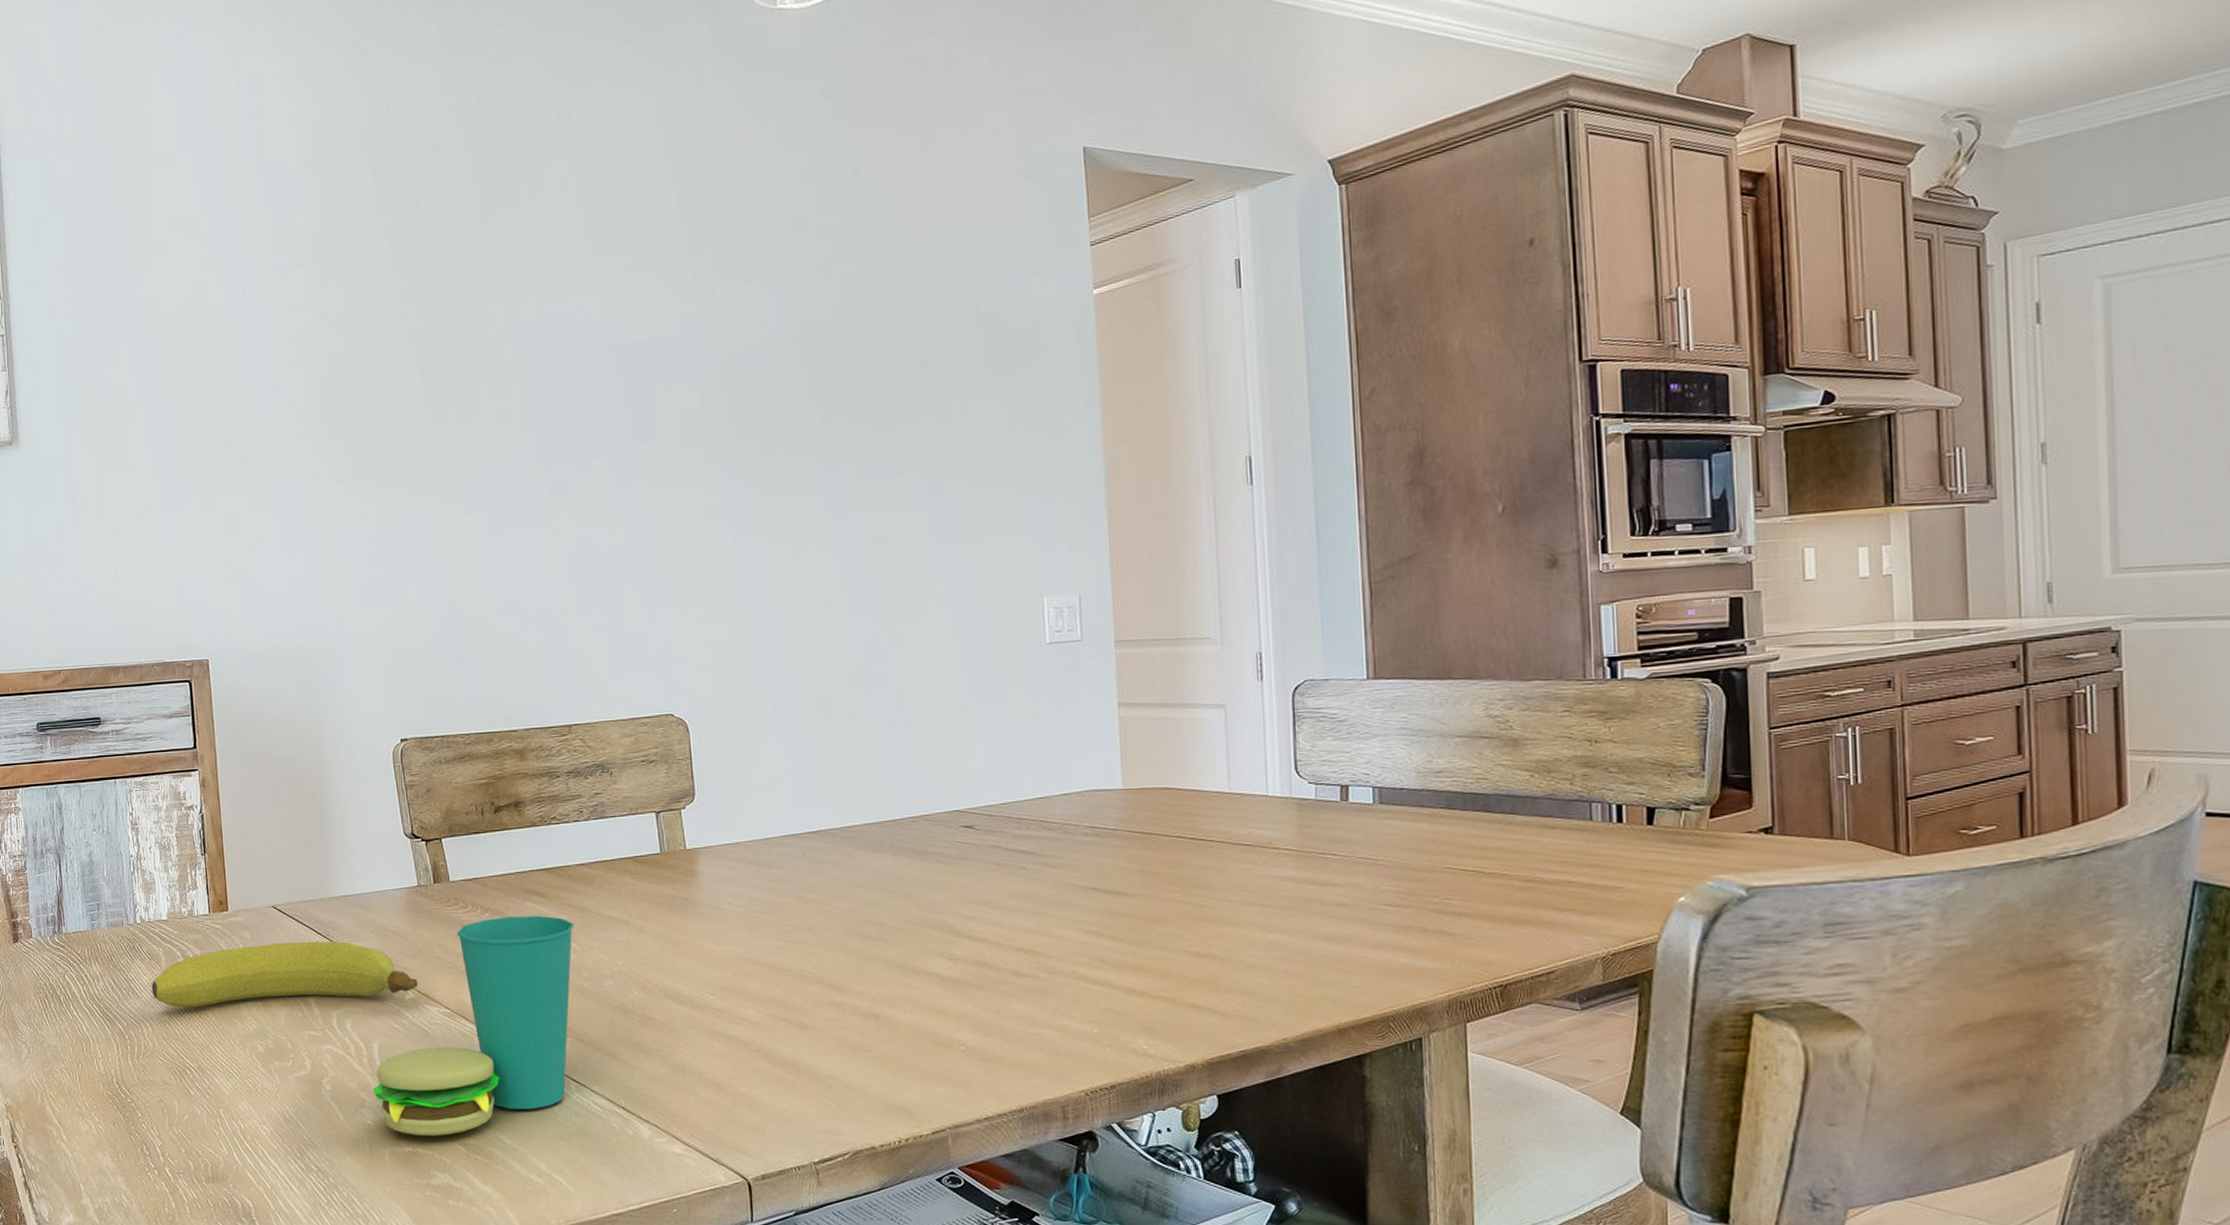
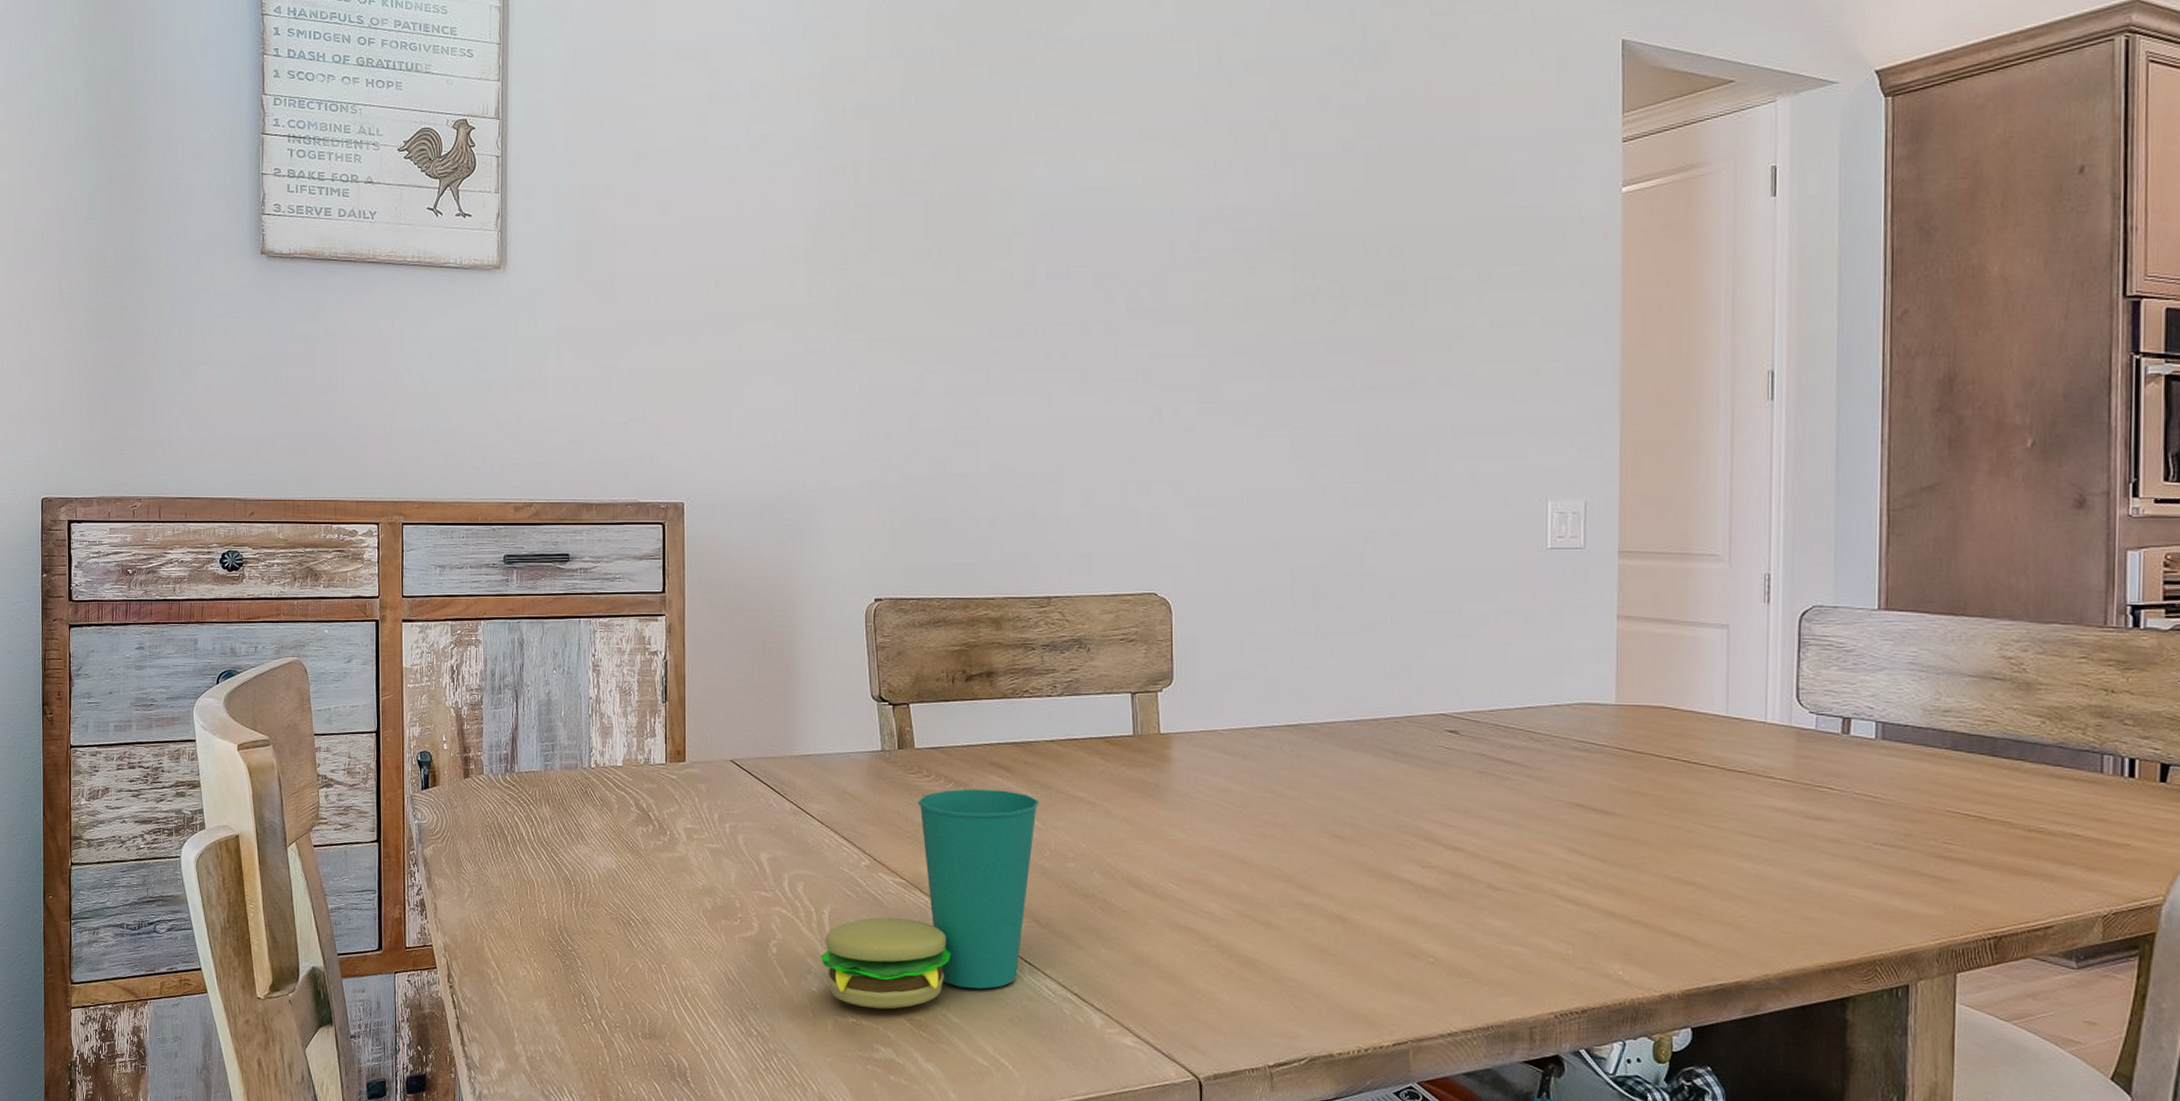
fruit: present [151,941,418,1008] -> none [601,798,875,861]

